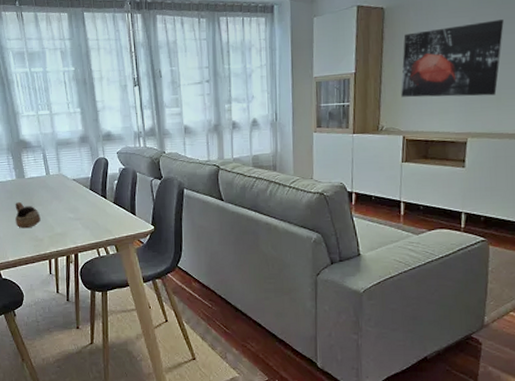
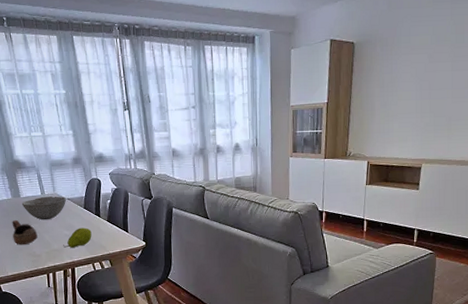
bowl: none [26,176,72,202] -> present [21,196,67,220]
fruit: none [67,210,97,232] -> present [63,227,92,248]
wall art: present [401,20,504,98] -> none [367,57,457,127]

